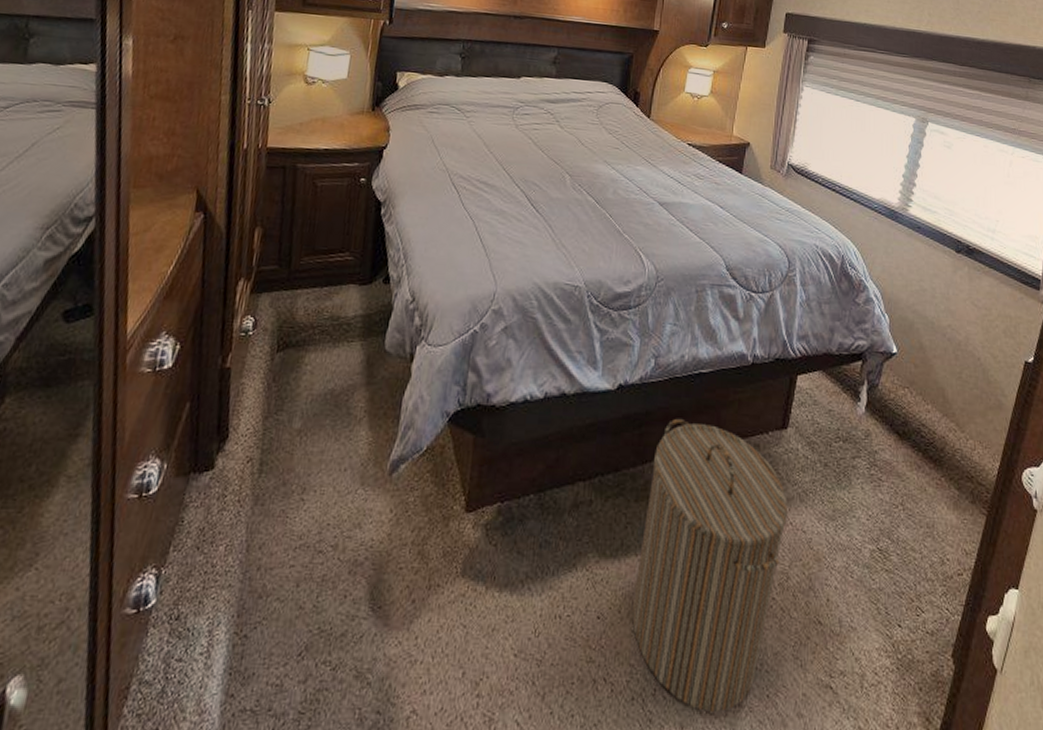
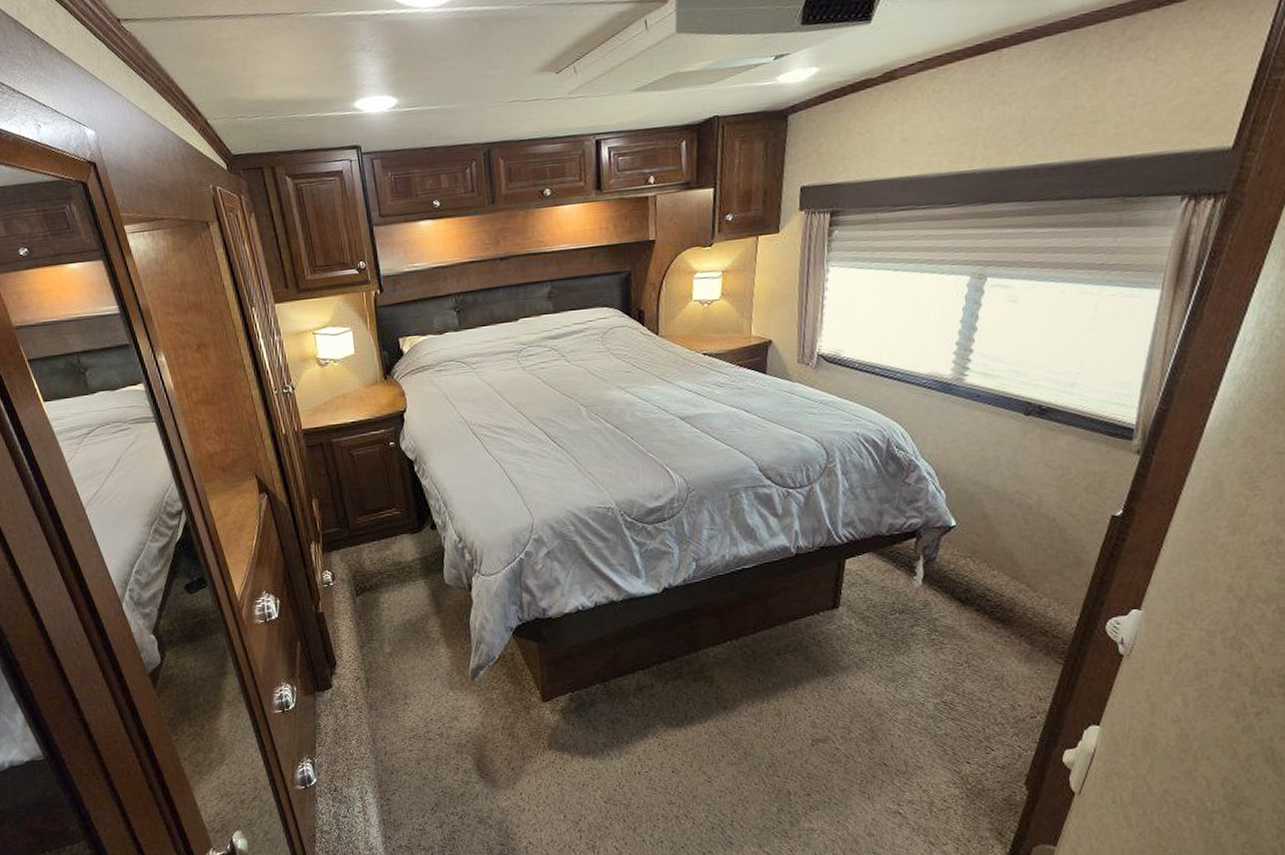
laundry hamper: present [631,418,789,712] -> none [702,610,846,835]

